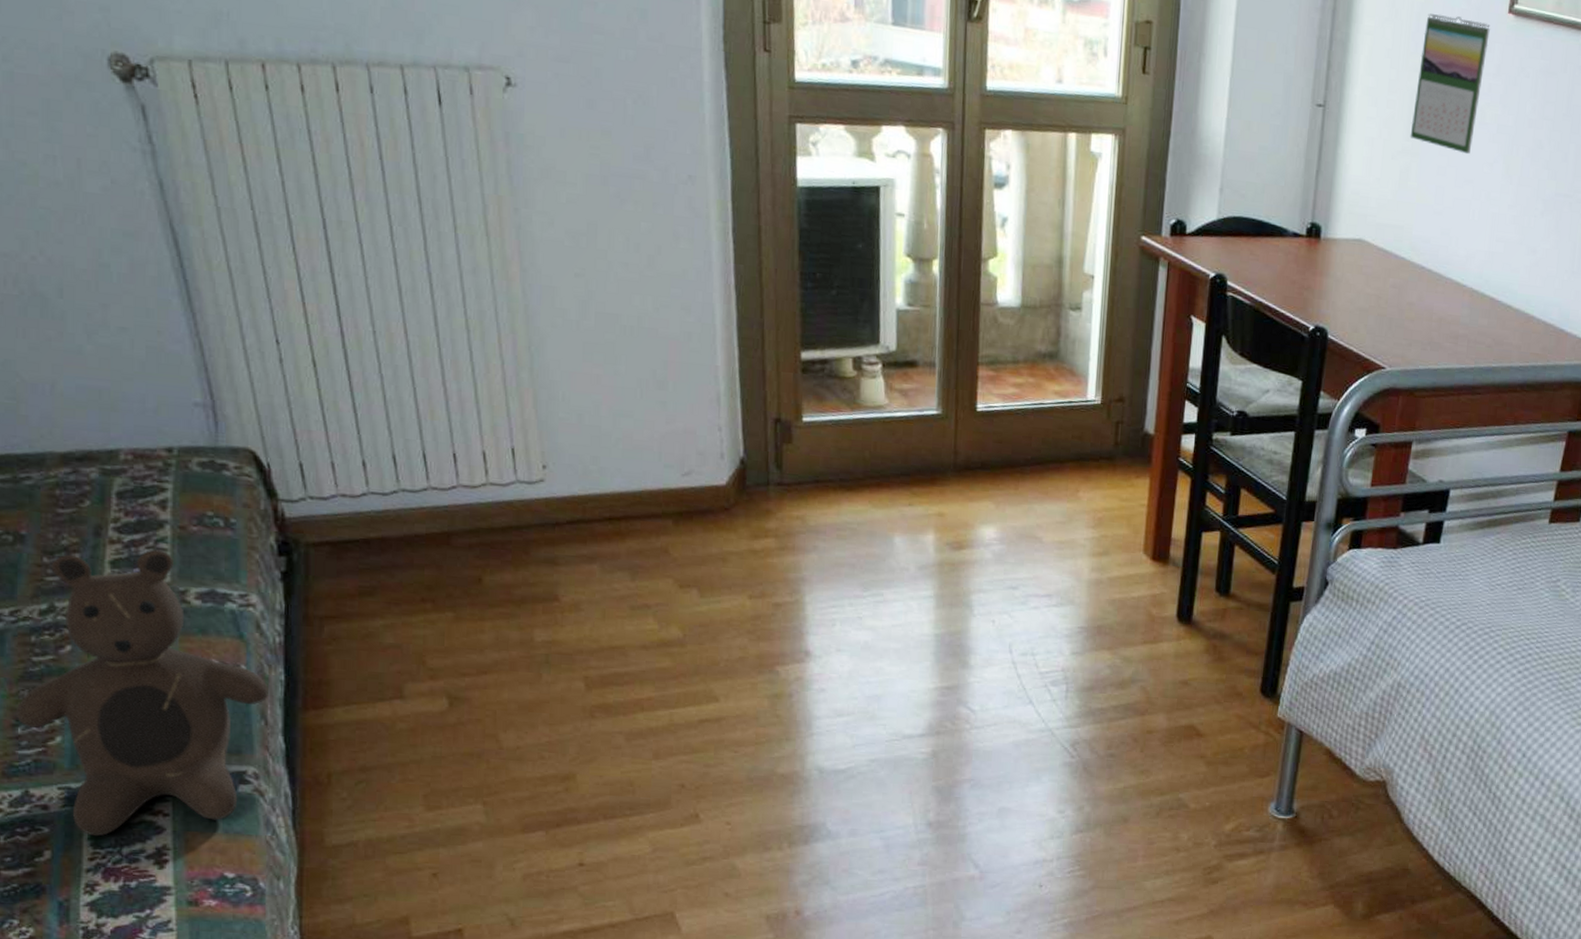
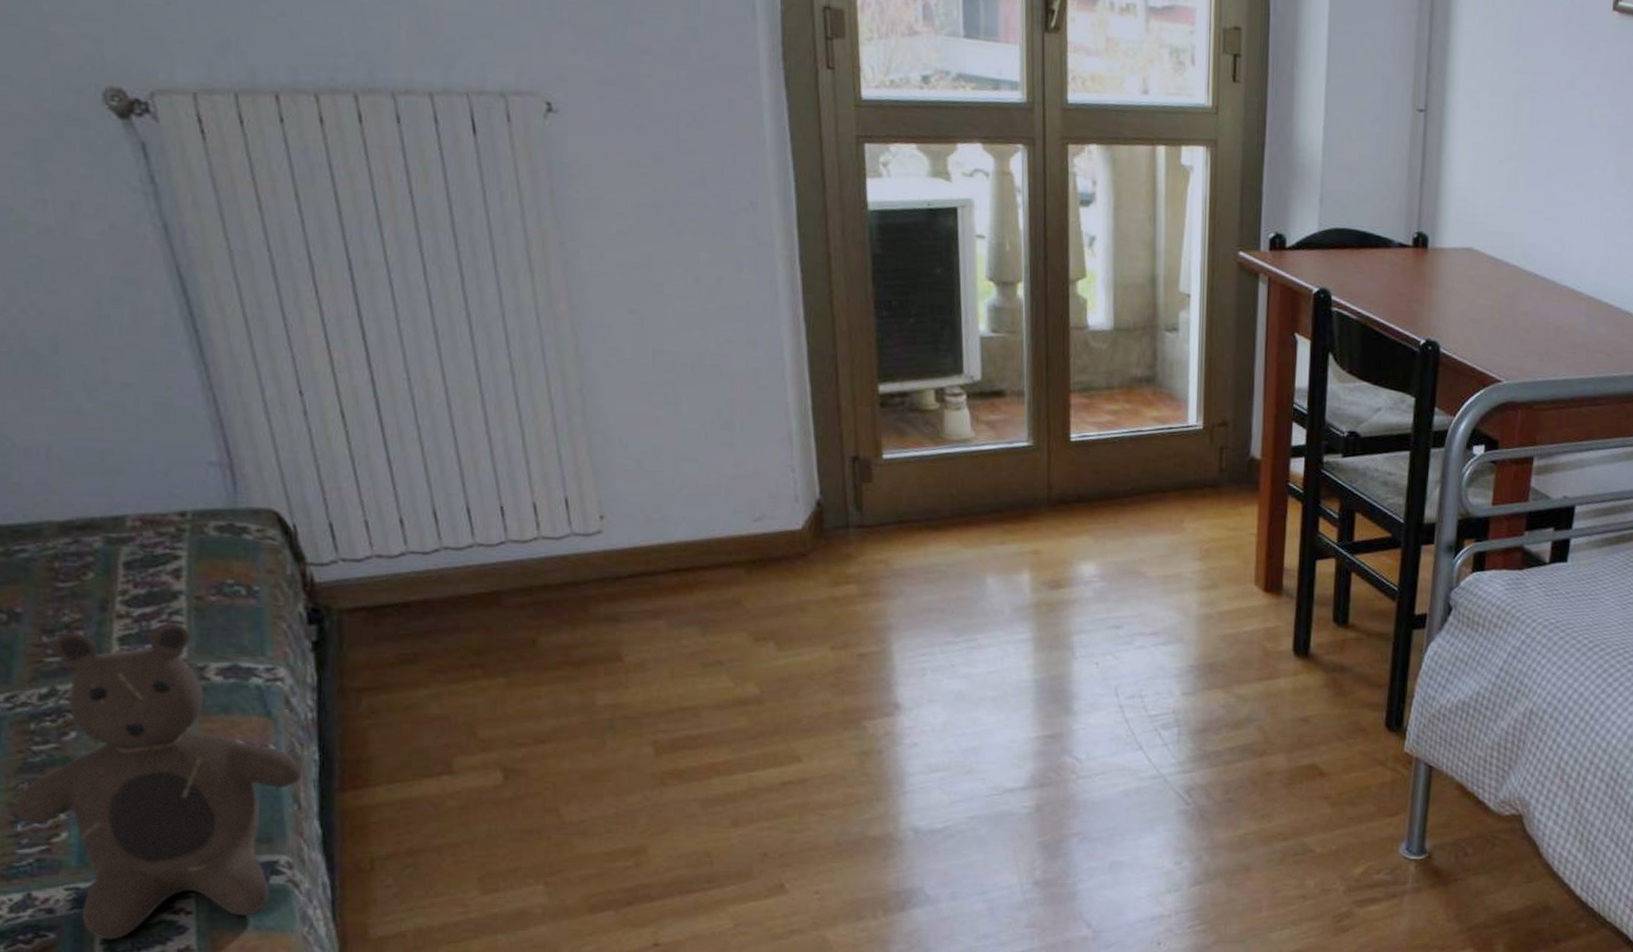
calendar: present [1410,13,1490,155] -> none [1516,13,1595,157]

